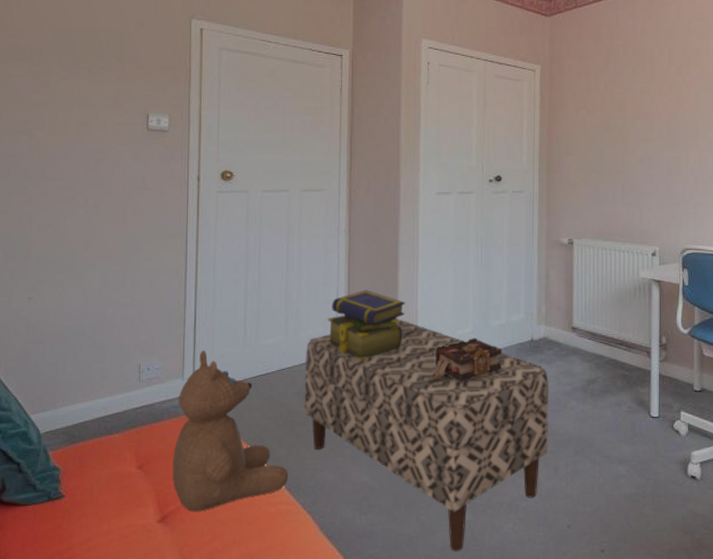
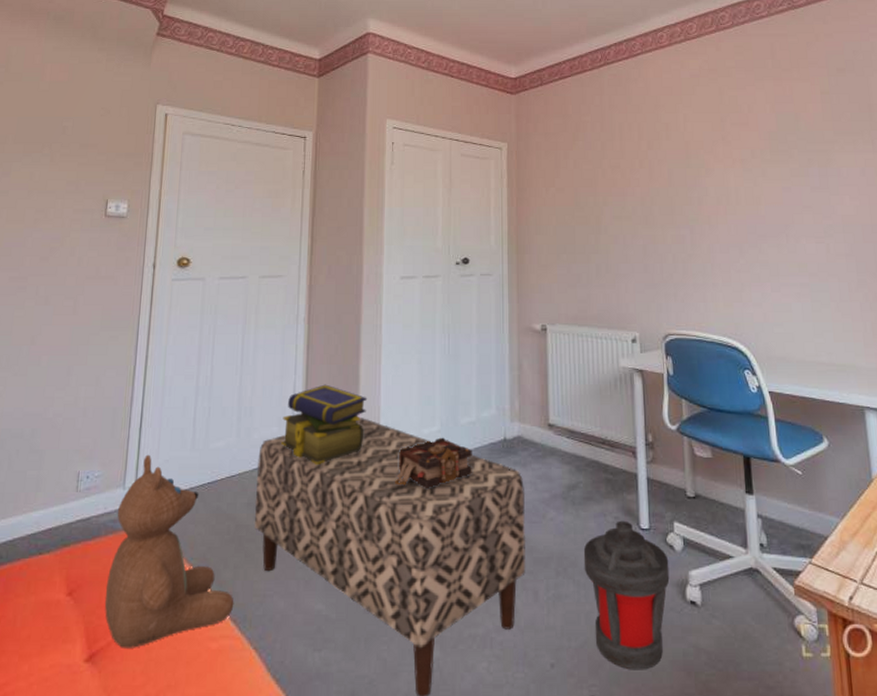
lantern: none [599,410,674,530] -> present [583,520,670,670]

